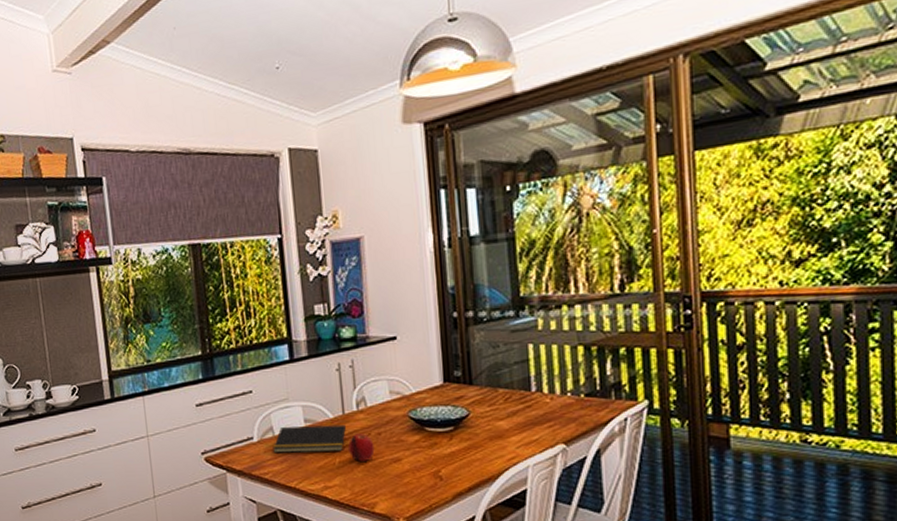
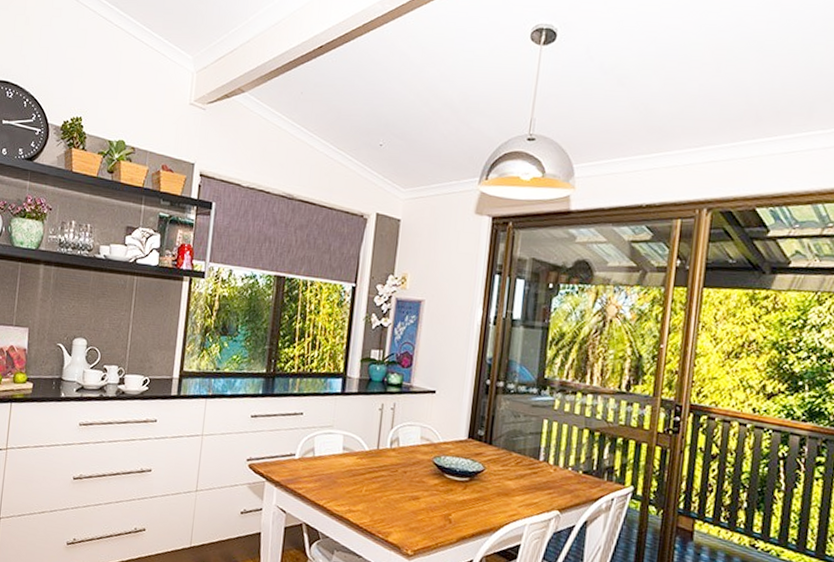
notepad: present [273,424,346,454] -> none [310,450,378,481]
fruit: present [348,433,375,461] -> none [376,468,399,494]

